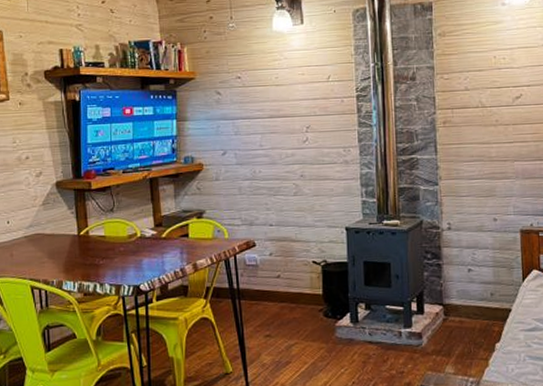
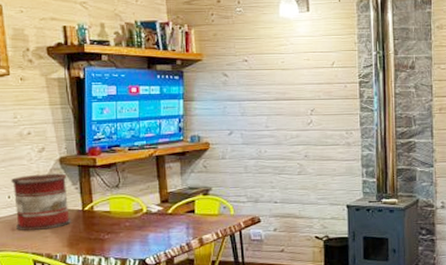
plant pot: none [10,197,67,257] -> present [11,173,71,231]

